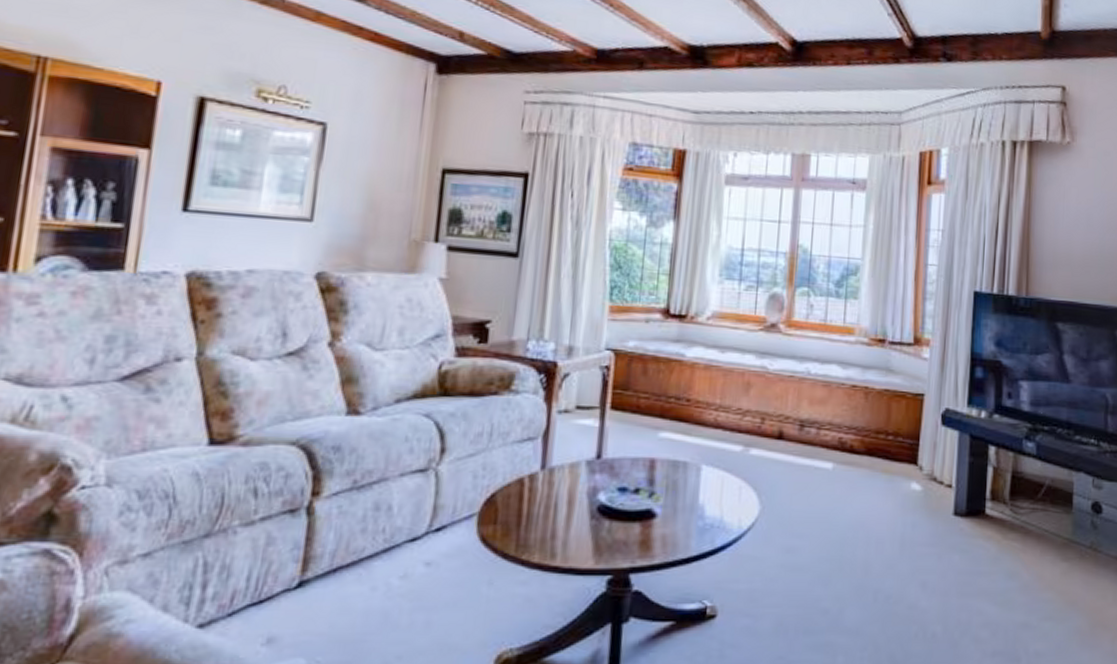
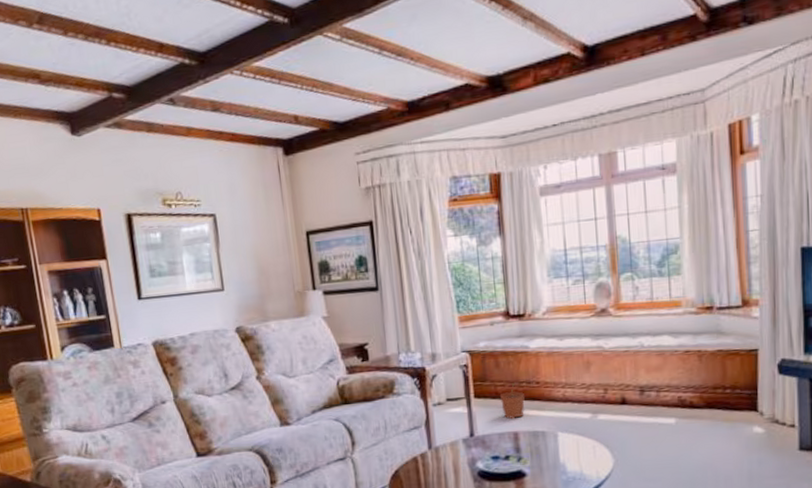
plant pot: none [641,397,670,441] -> present [500,383,525,419]

